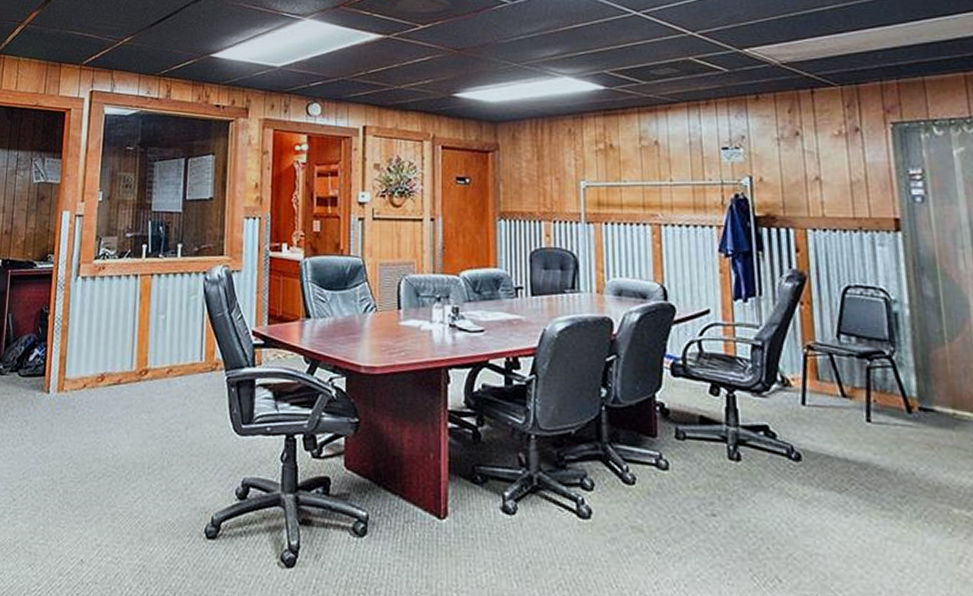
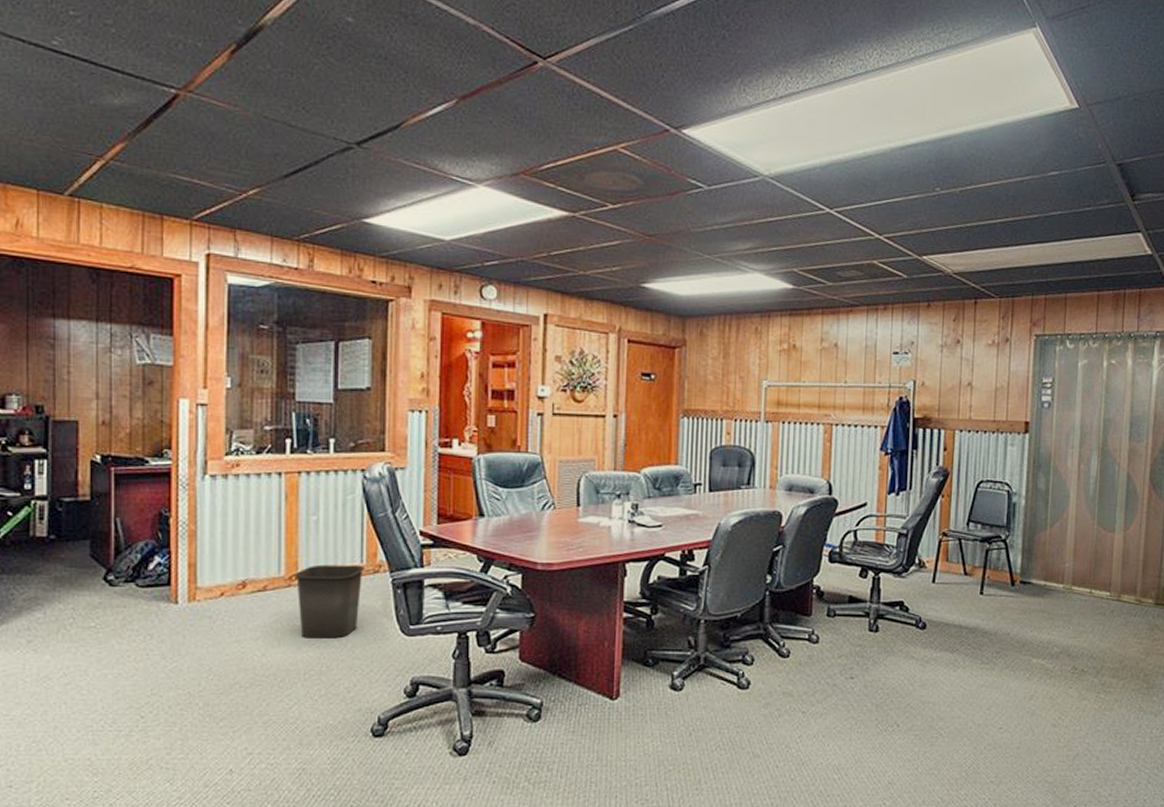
waste bin: none [143,361,204,434] -> present [293,564,365,639]

